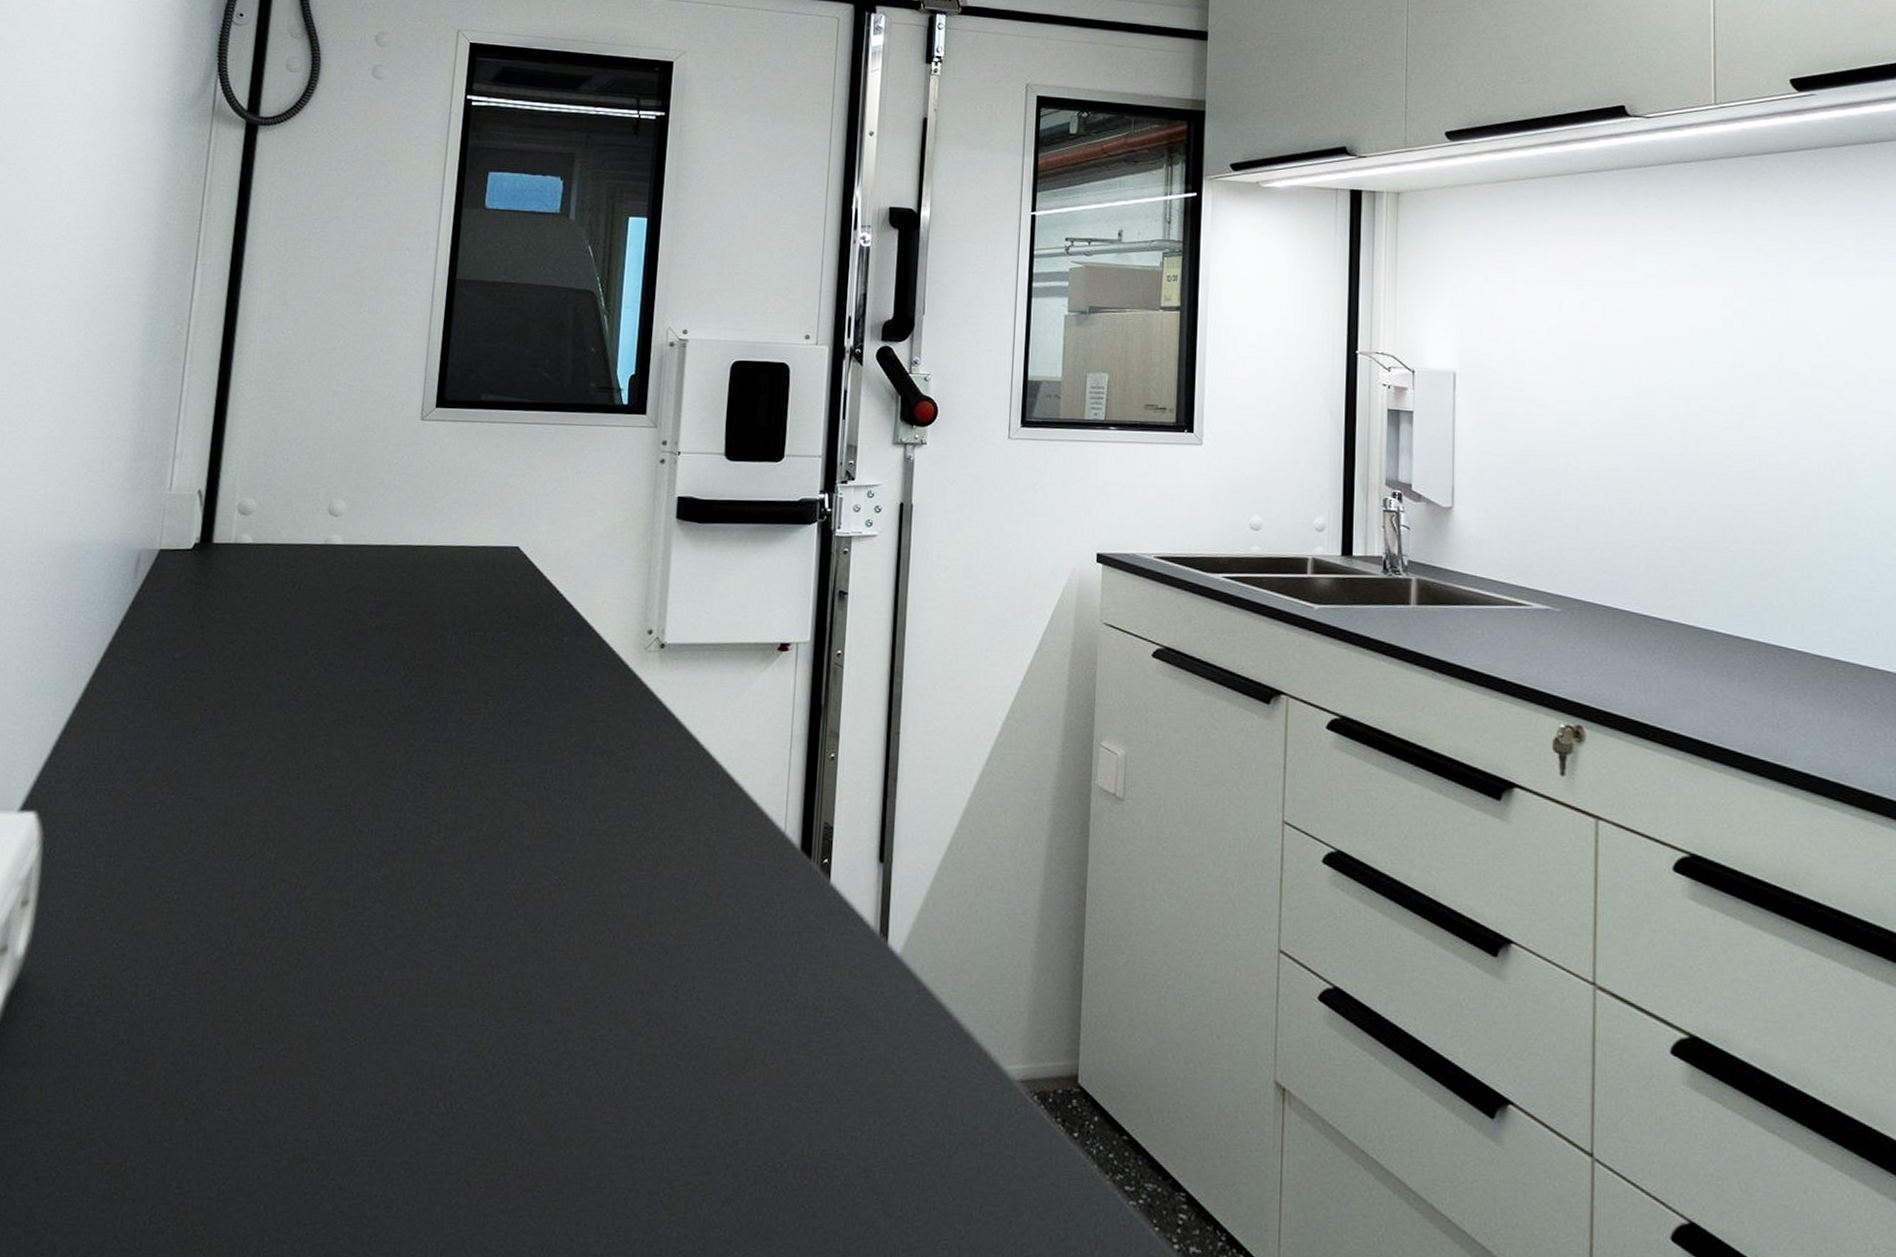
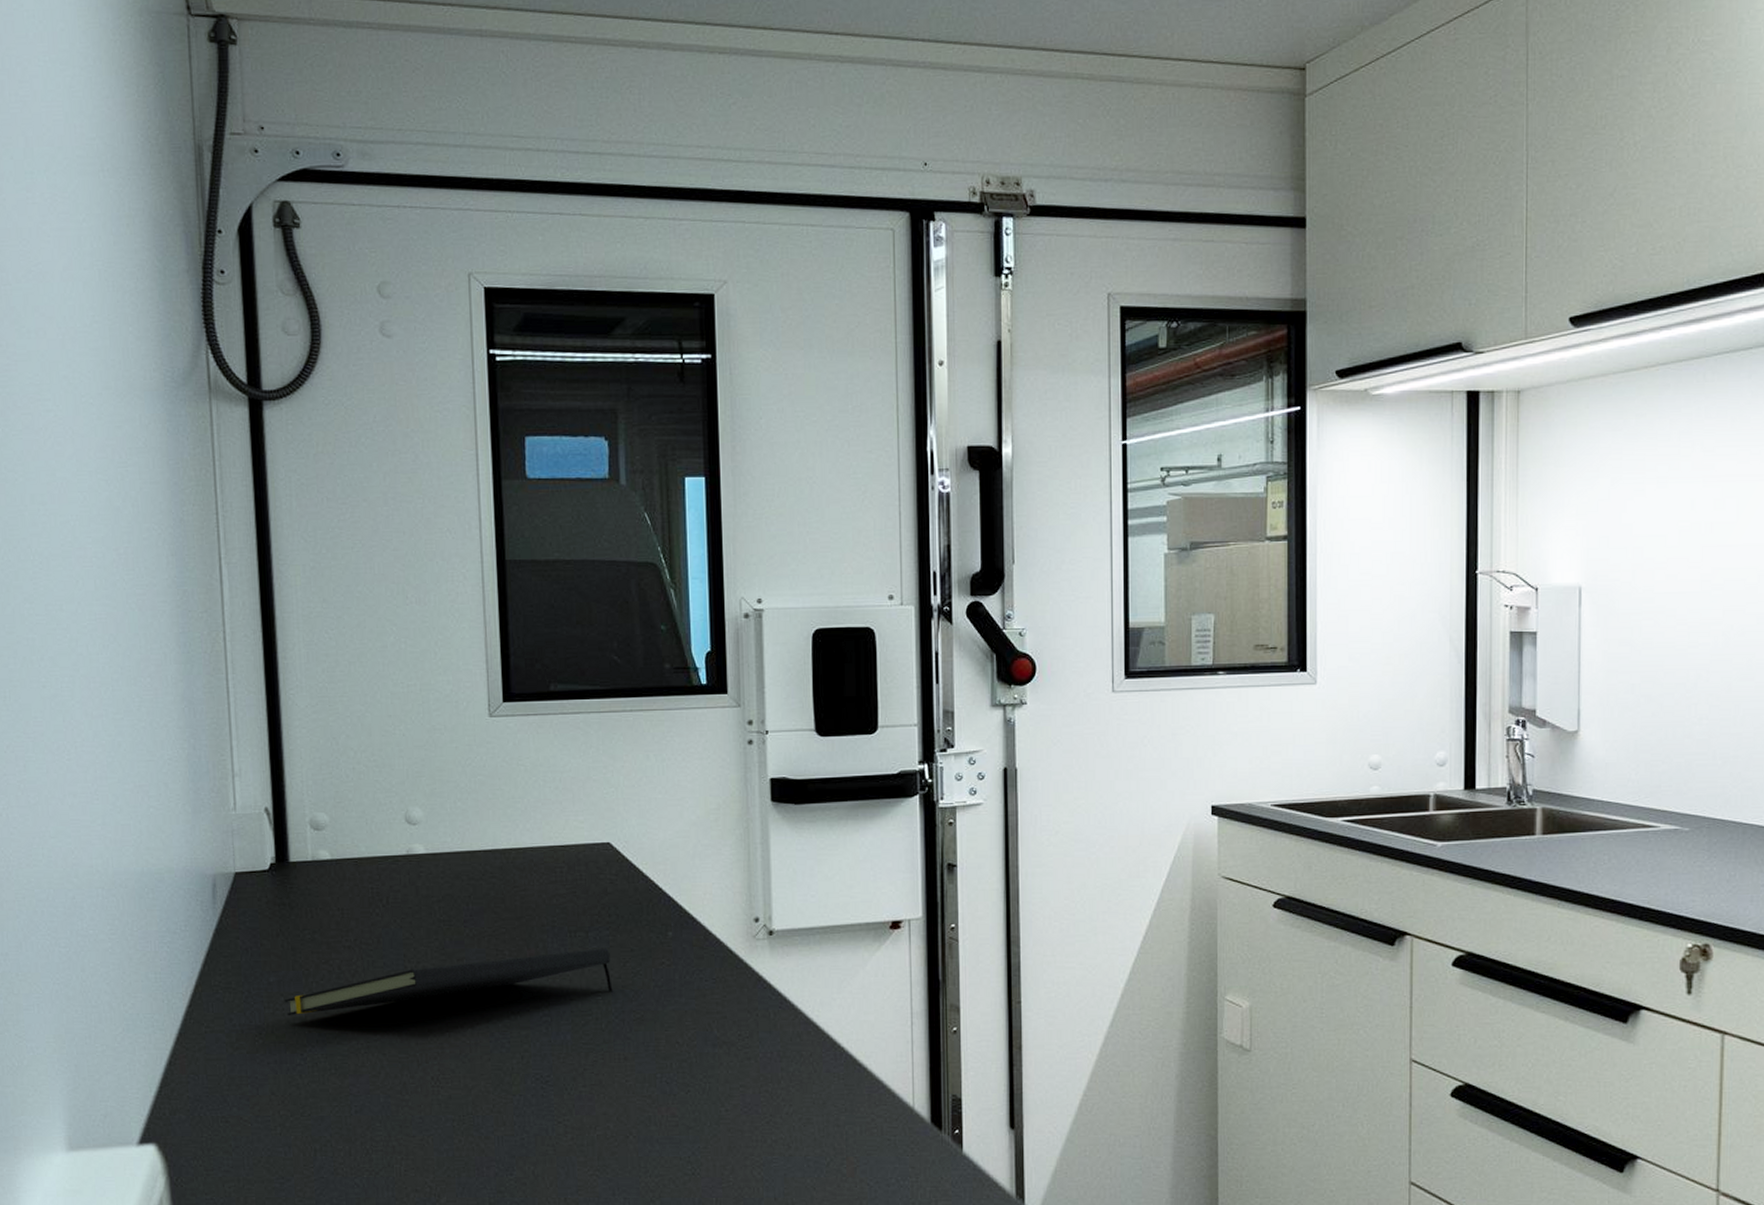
notepad: none [185,648,505,693] -> present [284,947,613,1016]

